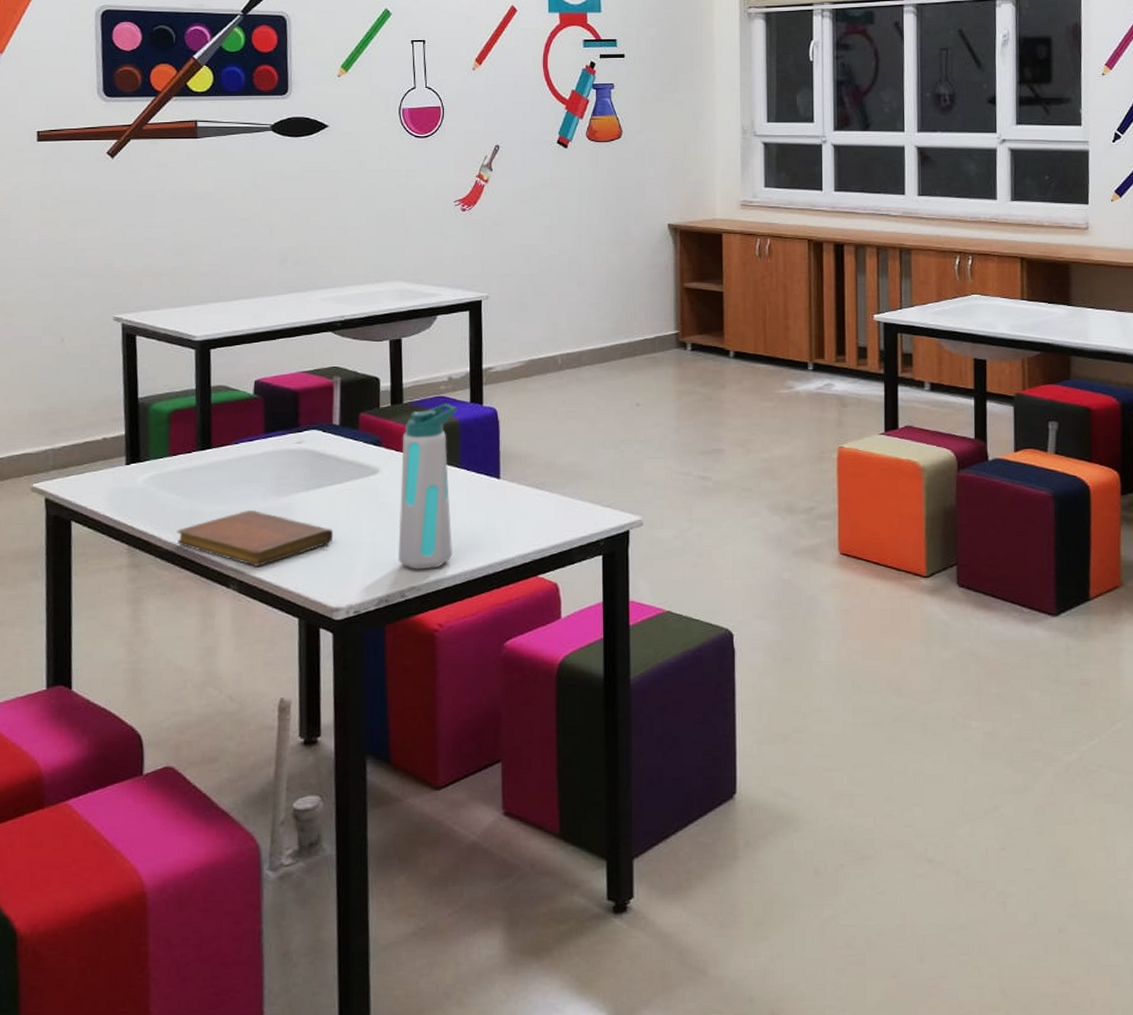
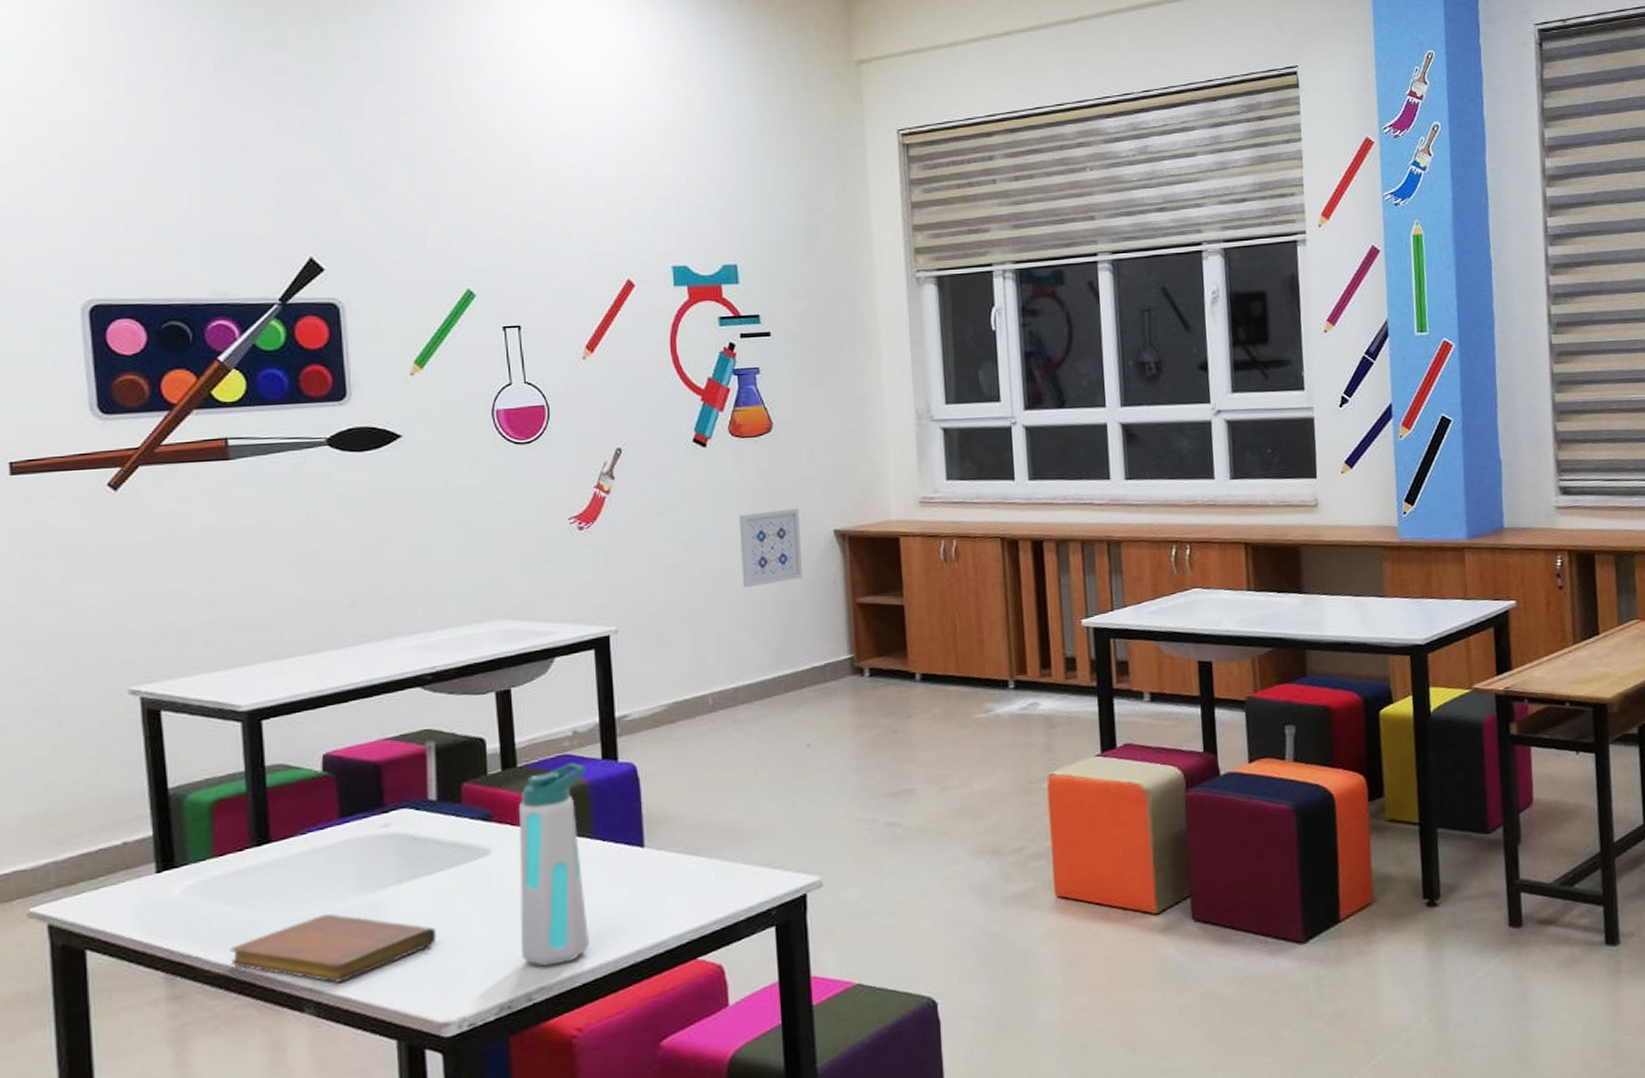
wall art: none [591,203,641,268] -> present [739,508,804,588]

